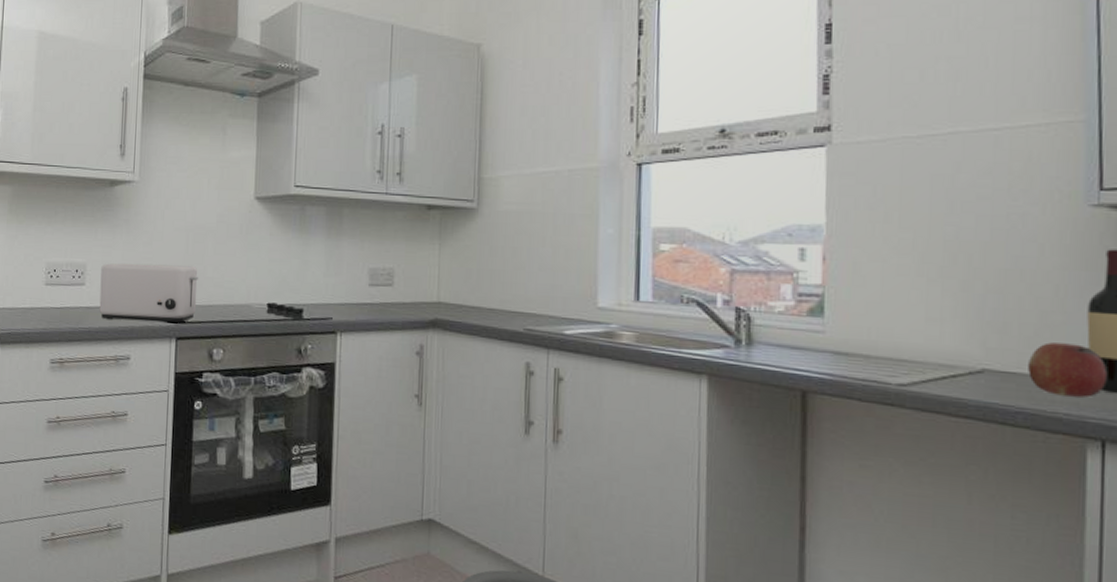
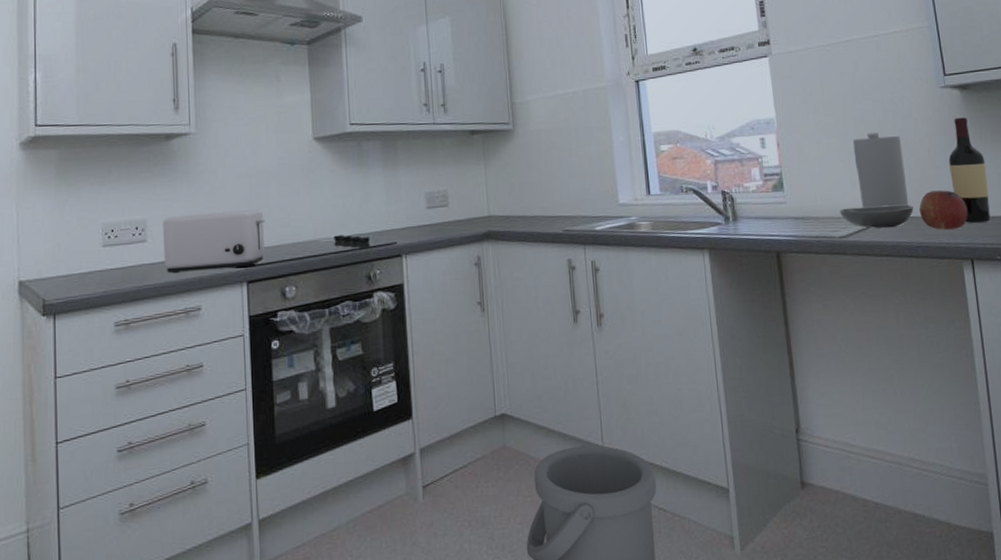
bowl: none [902,349,1019,383] -> present [839,204,914,228]
paper towel holder: none [935,256,1014,359] -> present [852,132,909,208]

